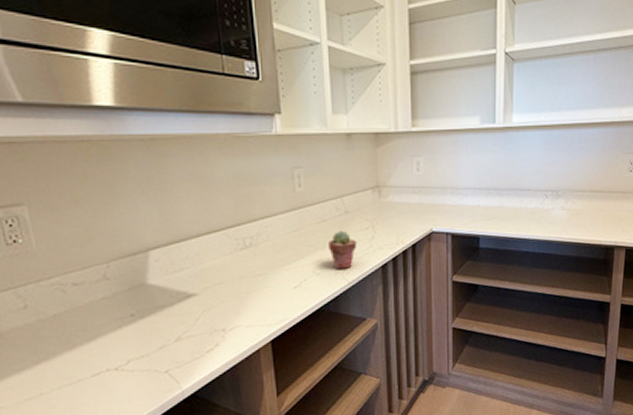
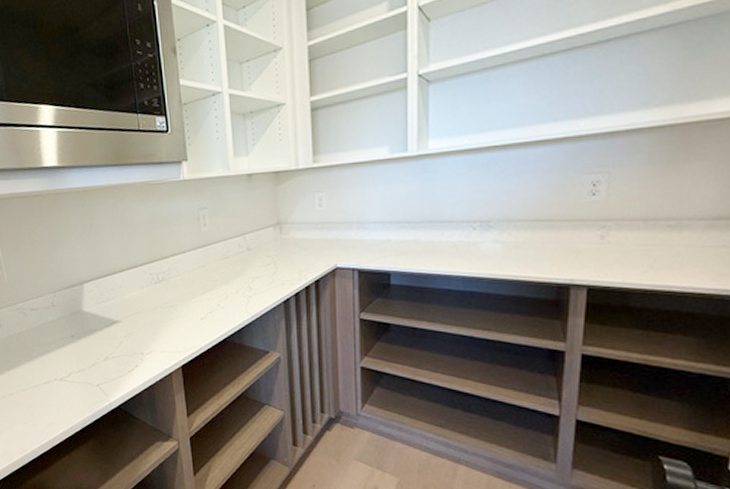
potted succulent: present [329,230,357,270] -> none [232,266,260,304]

